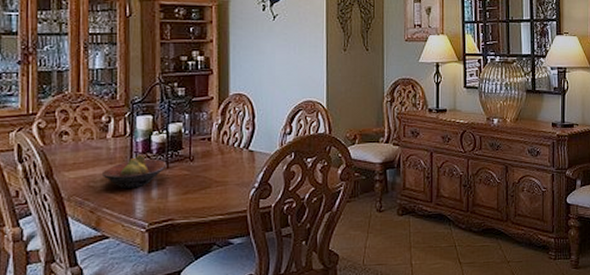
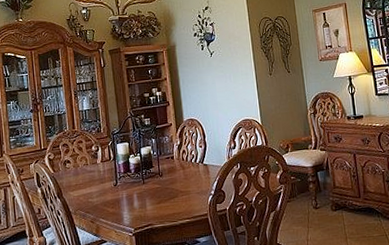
fruit bowl: present [103,154,167,189] -> none [97,174,143,202]

